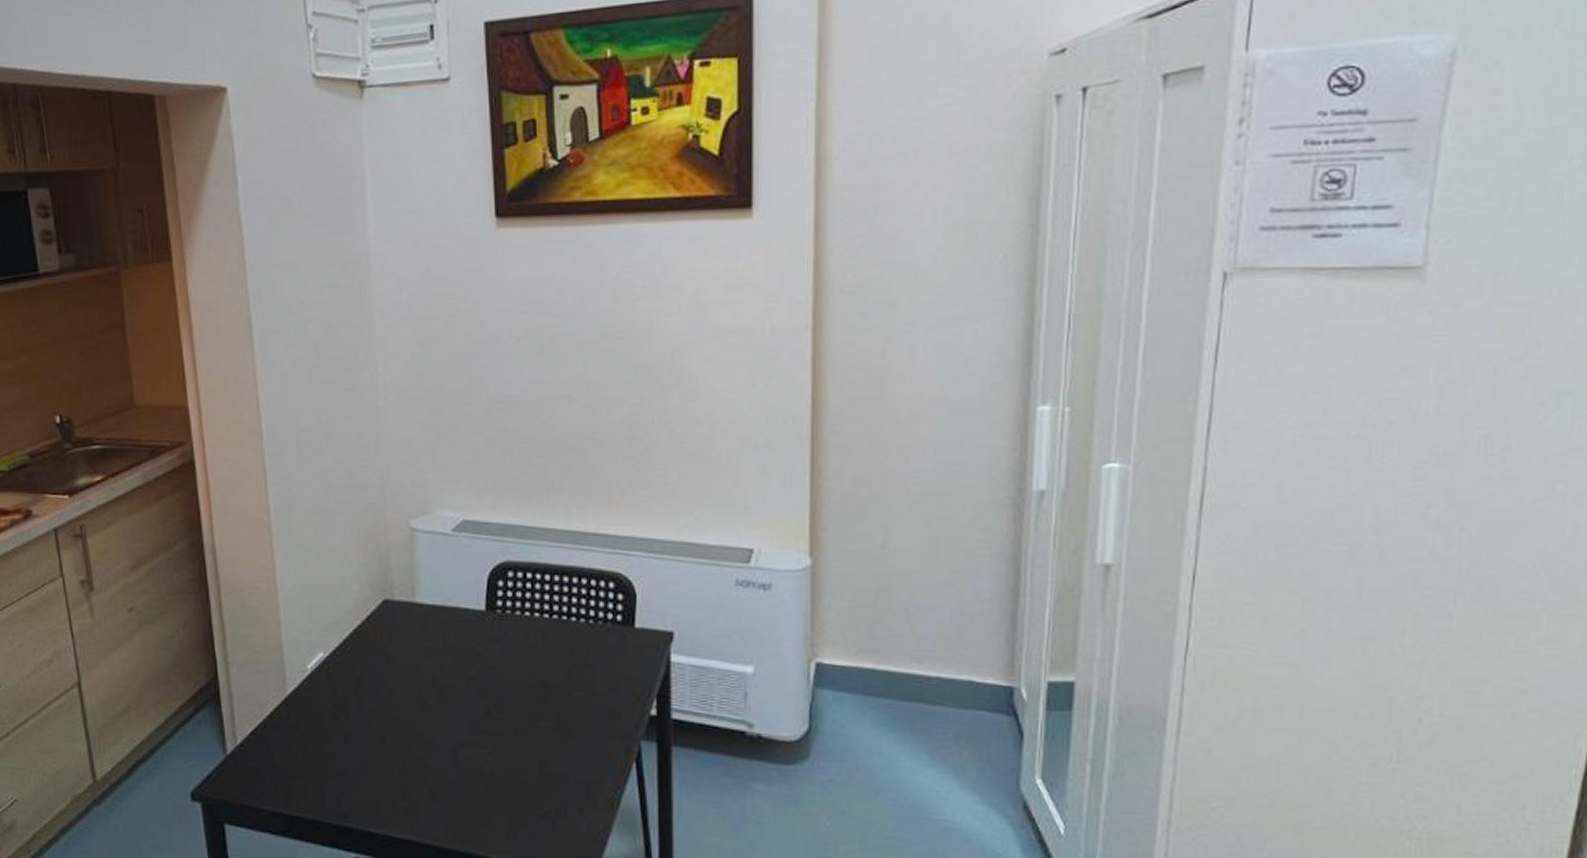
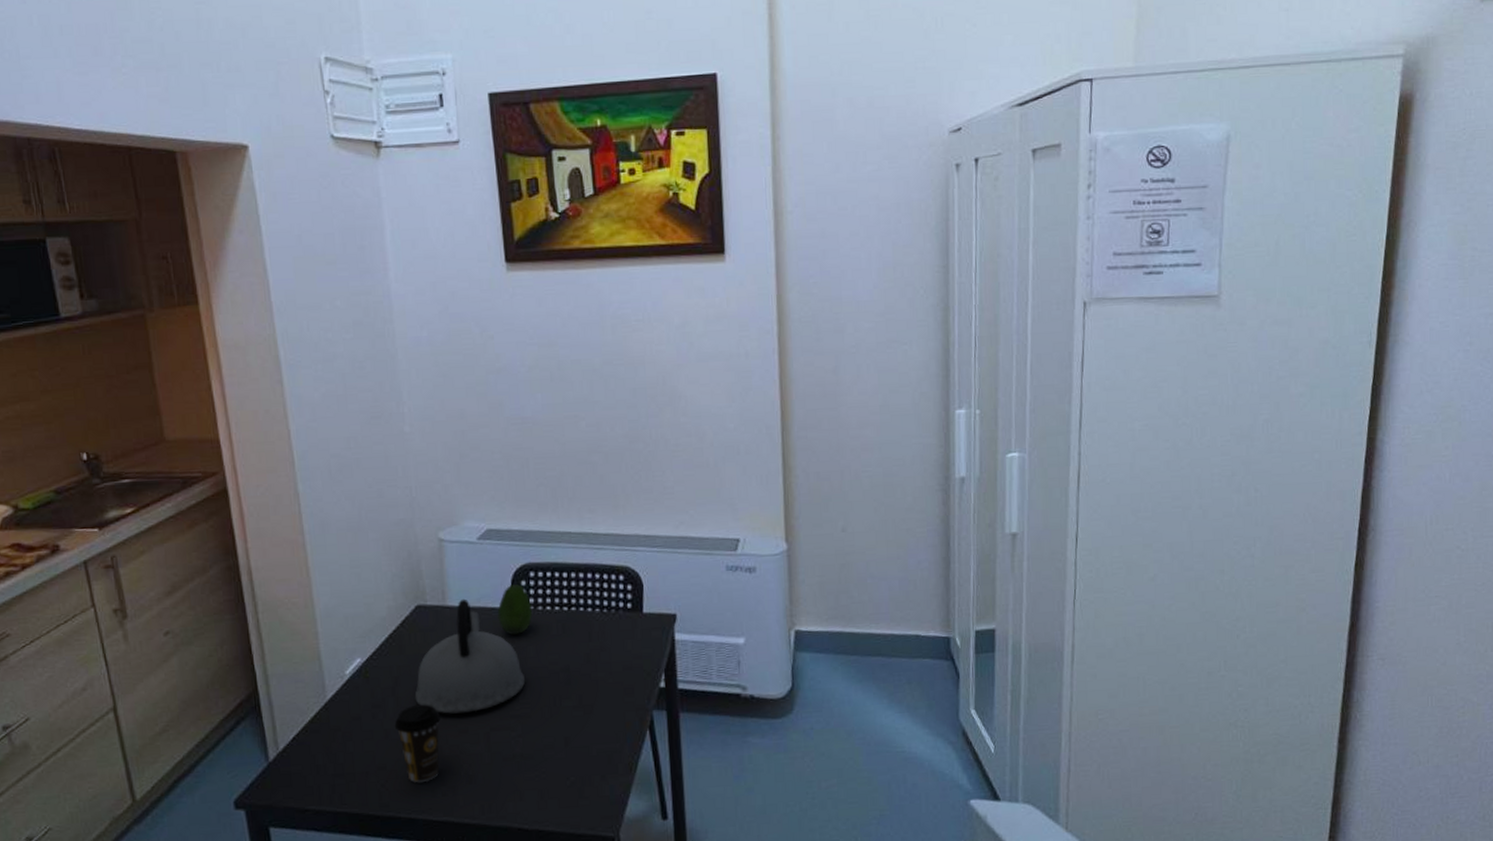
coffee cup: none [355,708,406,795] -> present [394,704,441,783]
kettle: none [378,596,499,723] -> present [414,598,526,714]
fruit: none [470,585,509,640] -> present [497,584,532,635]

